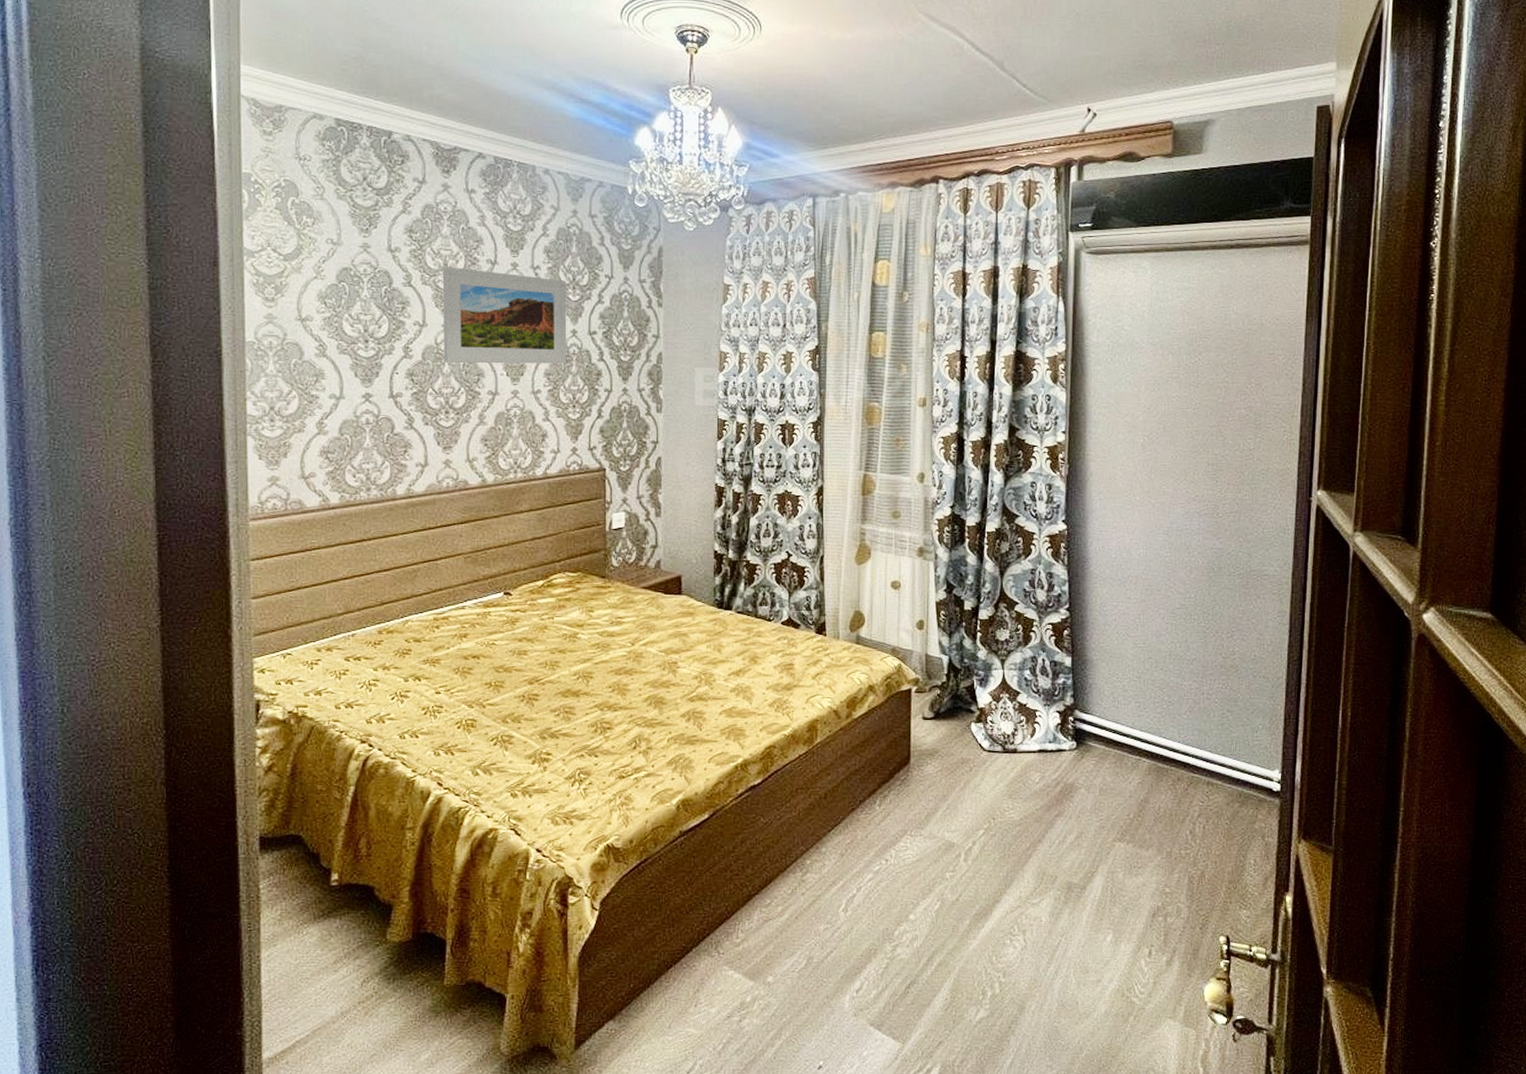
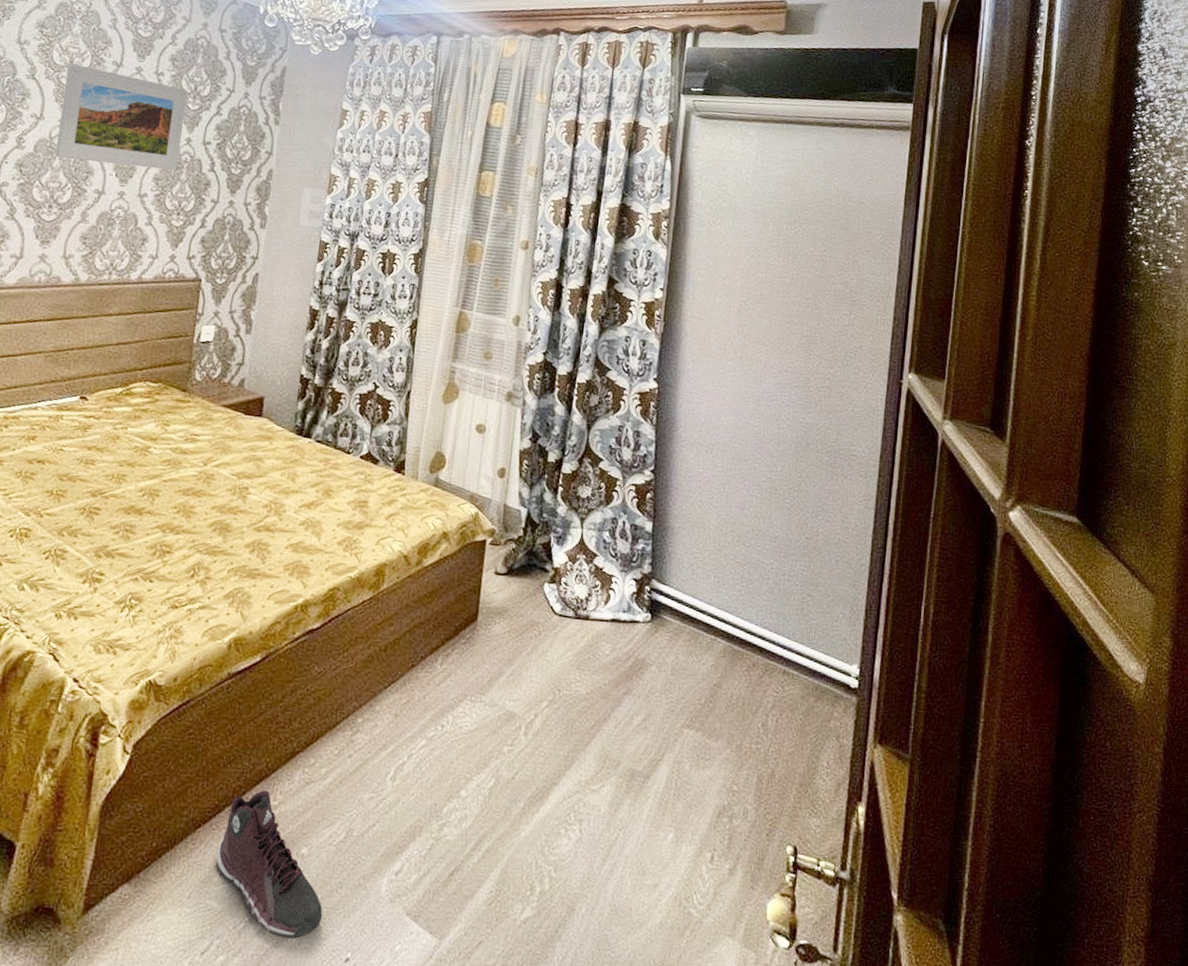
sneaker: none [690,930,794,1054] -> present [216,790,323,939]

